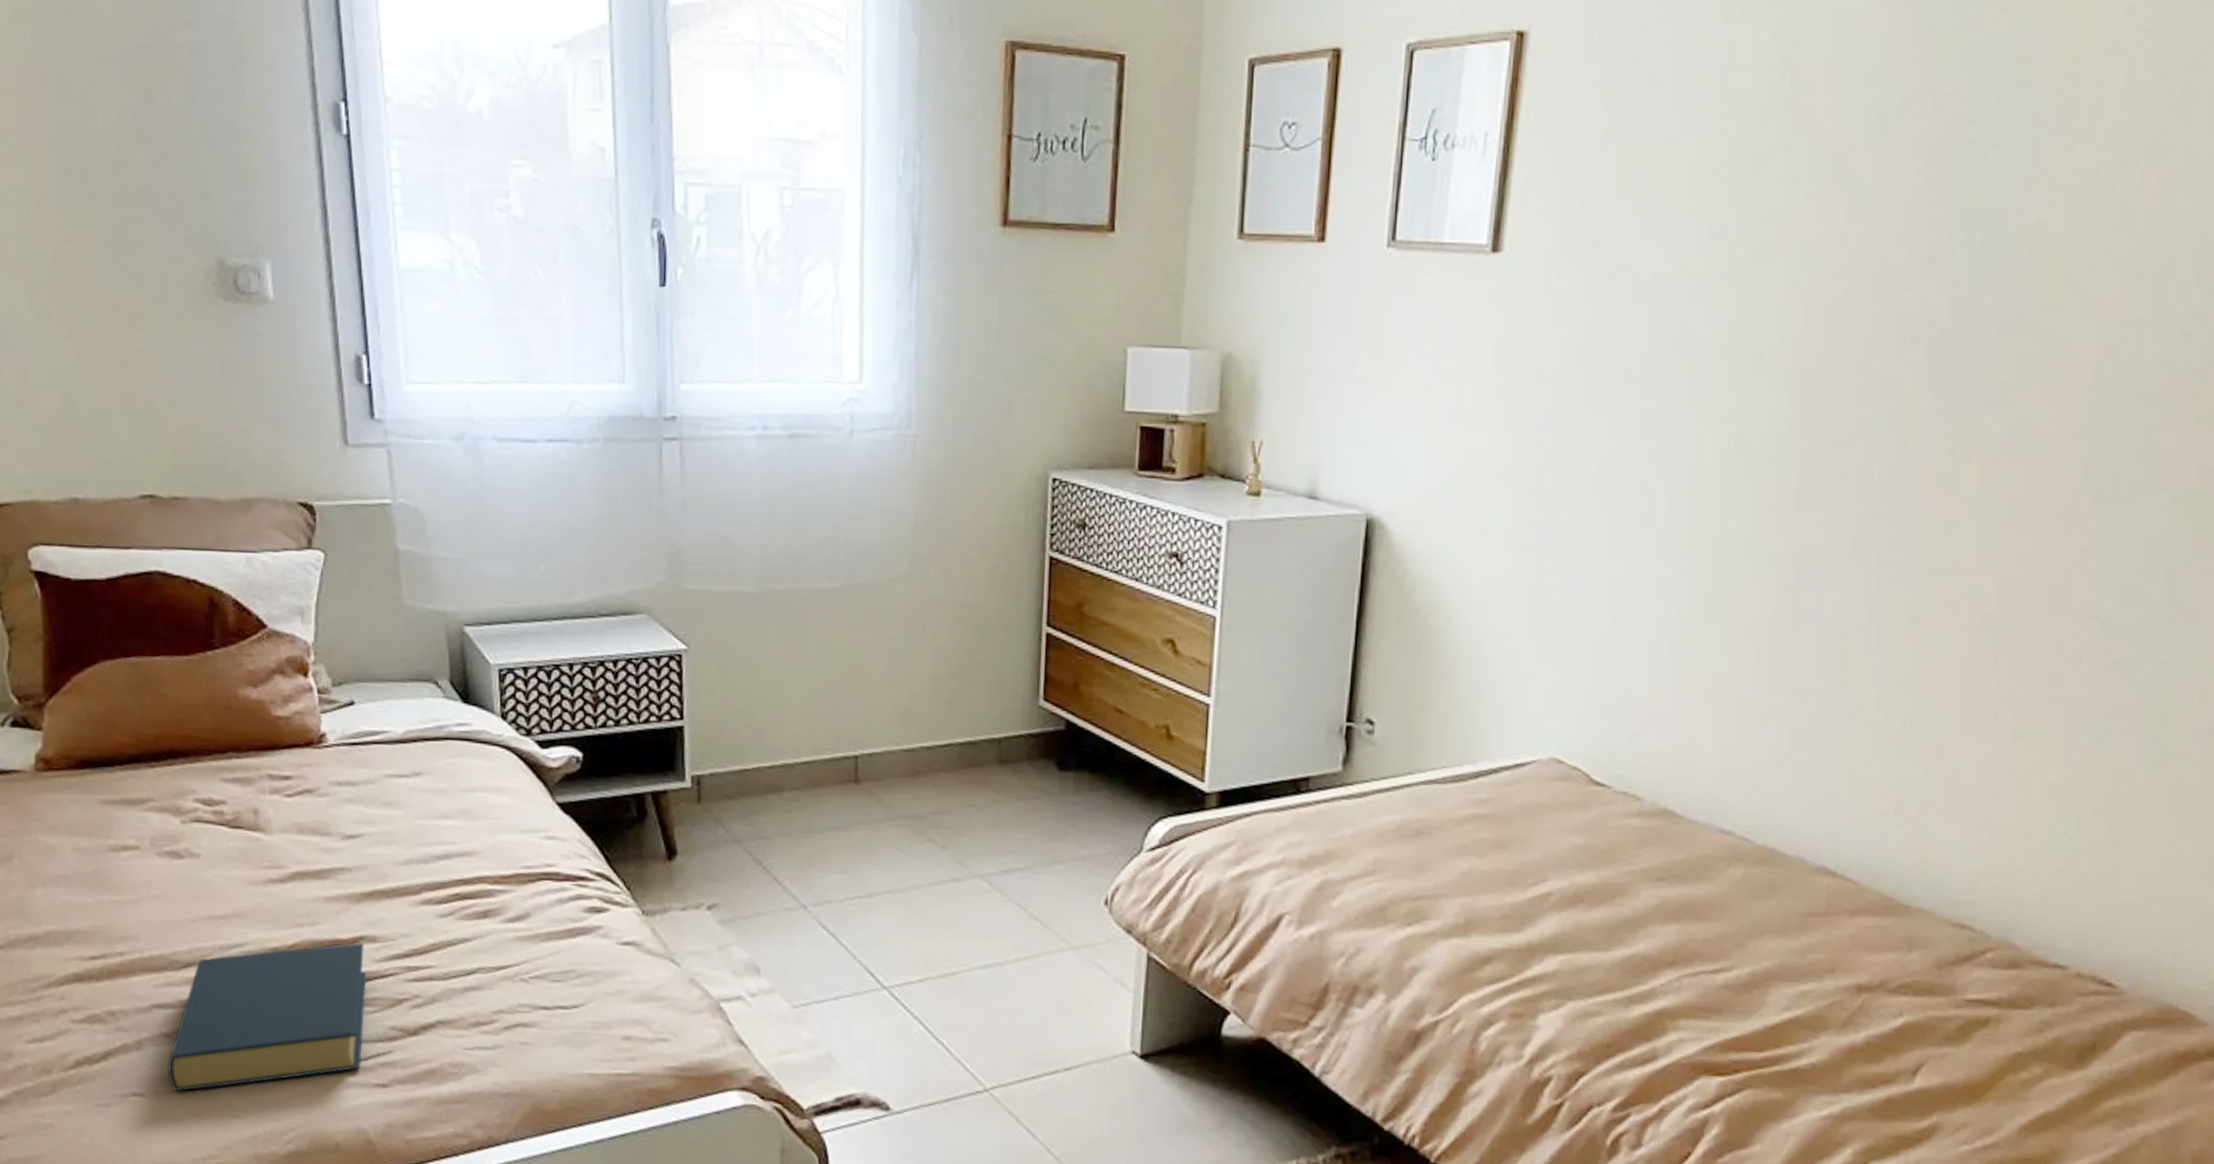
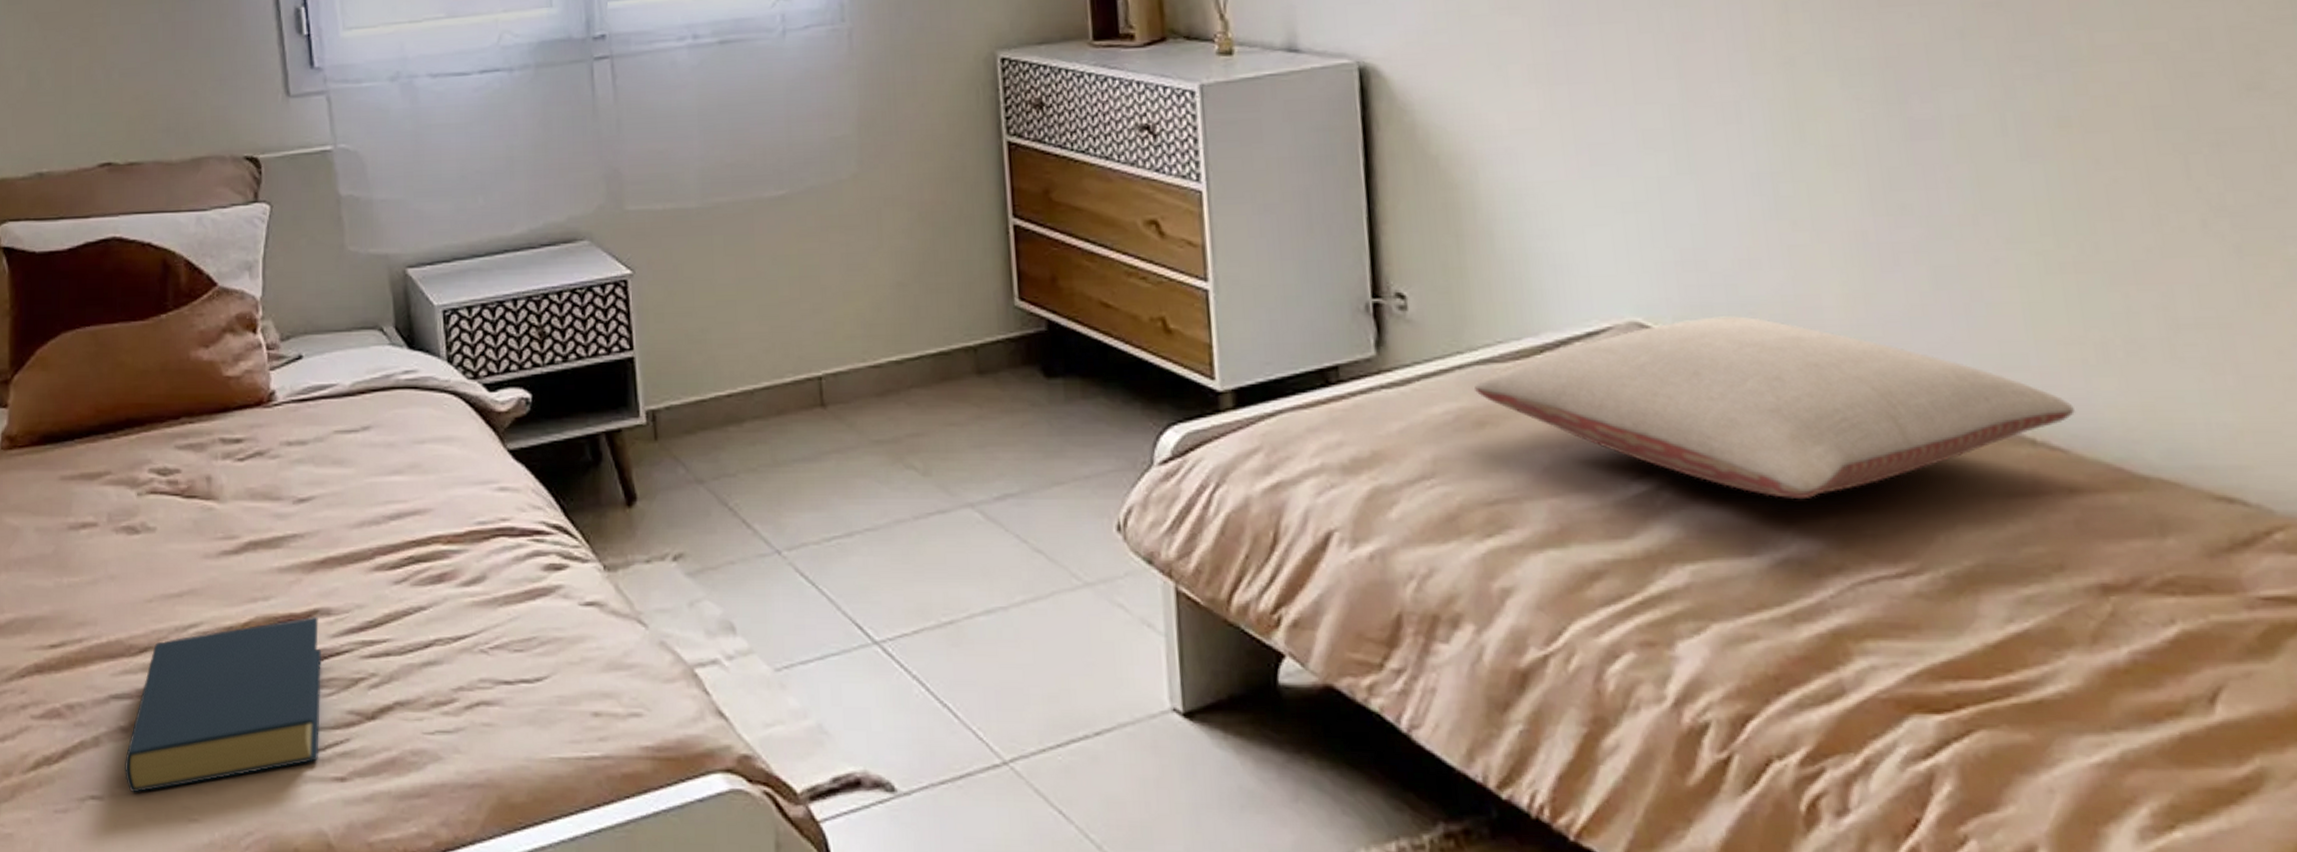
pillow: none [1418,757,1870,908] -> present [1474,316,2075,498]

